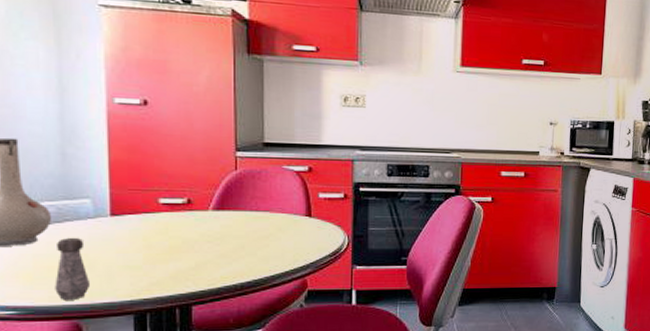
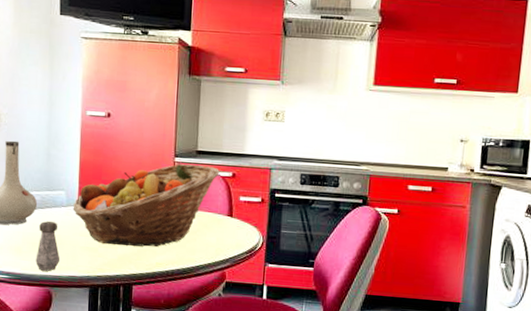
fruit basket: none [103,158,293,261] -> present [72,163,220,247]

